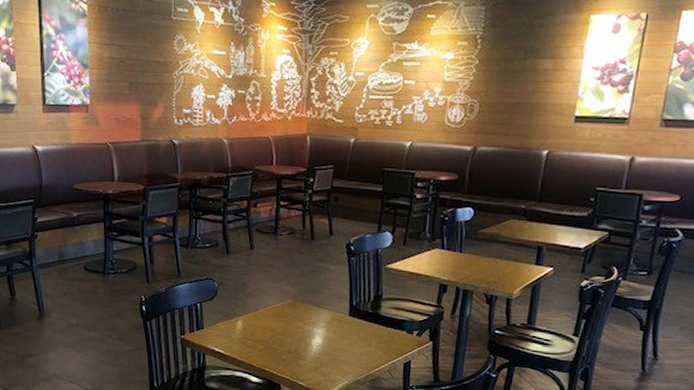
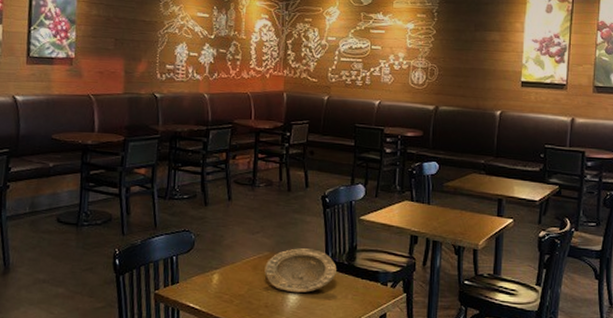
plate: none [287,296,361,340] -> present [264,248,336,293]

